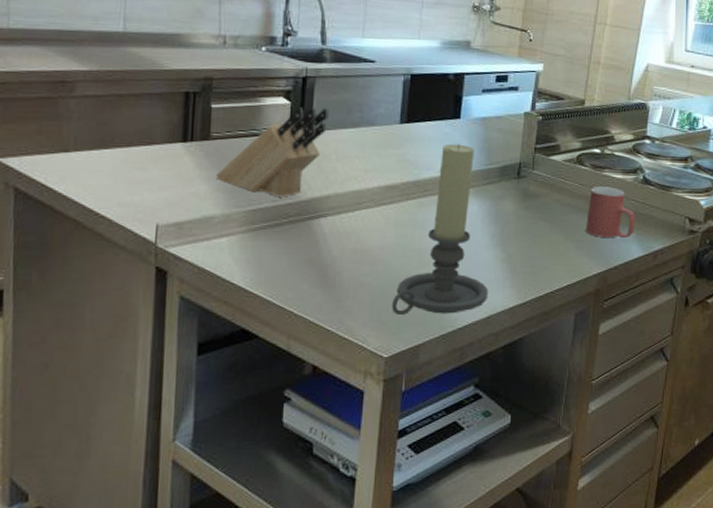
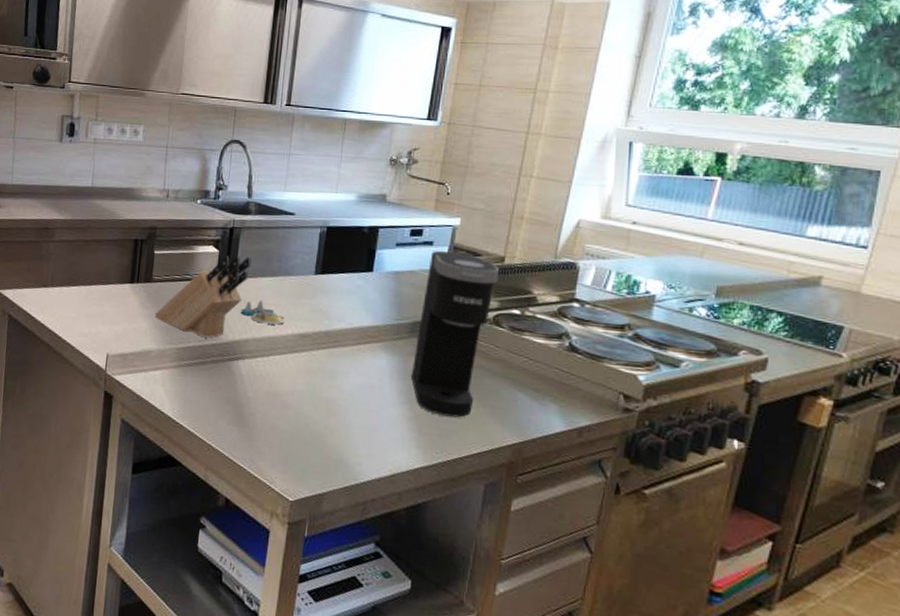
salt and pepper shaker set: none [319,153,370,178] -> present [240,300,285,325]
candle holder: present [391,144,489,316] -> none [299,296,394,467]
coffee maker: none [503,95,581,254] -> present [411,250,500,418]
mug: present [586,187,636,238] -> none [500,350,559,409]

